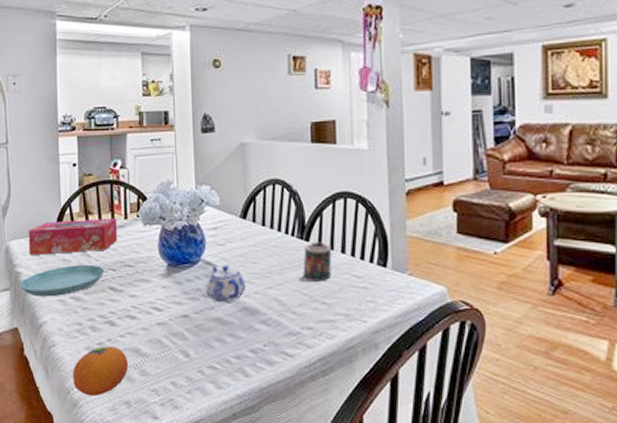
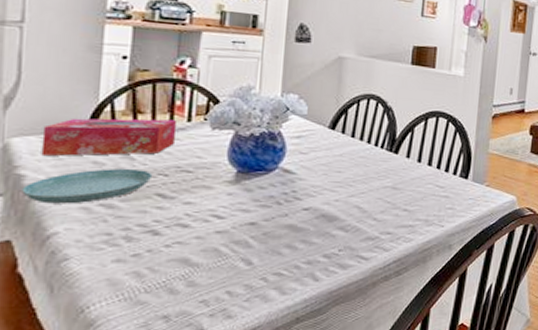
fruit: present [73,345,129,397] -> none [90,257,173,314]
teapot: present [206,265,246,303] -> none [280,173,327,211]
candle: present [300,242,332,283] -> none [384,154,420,192]

